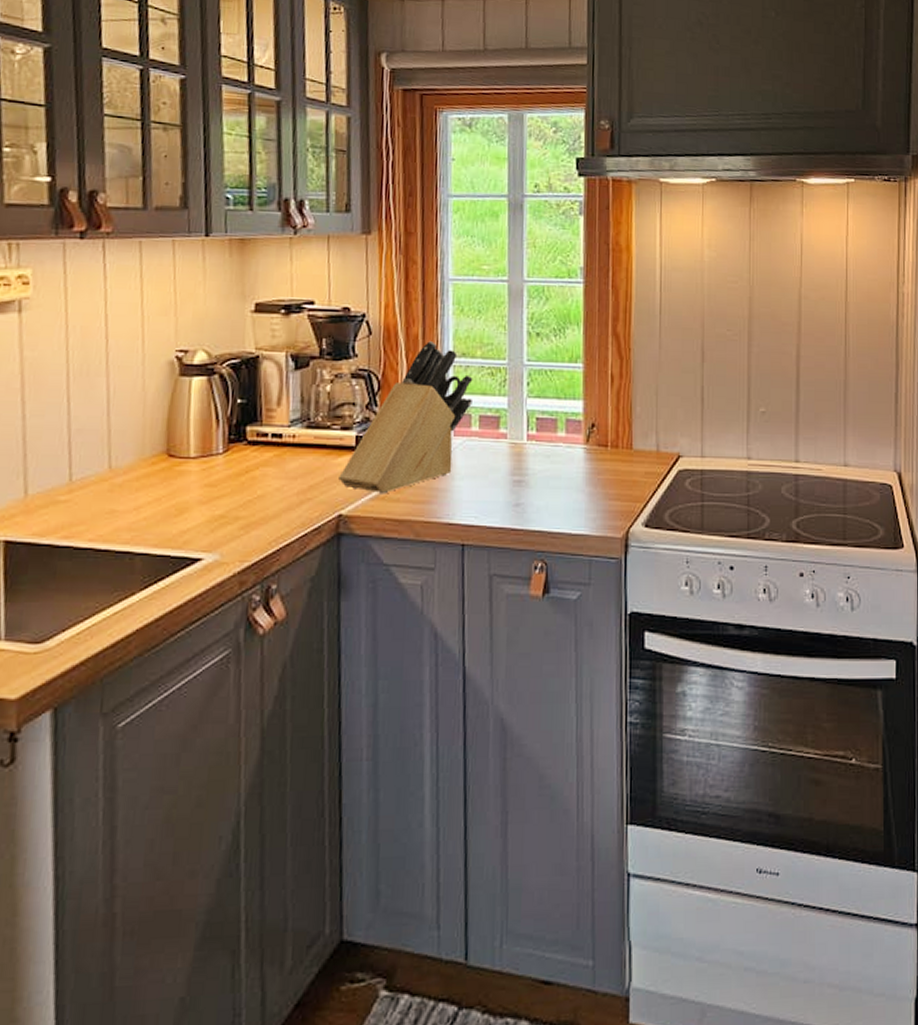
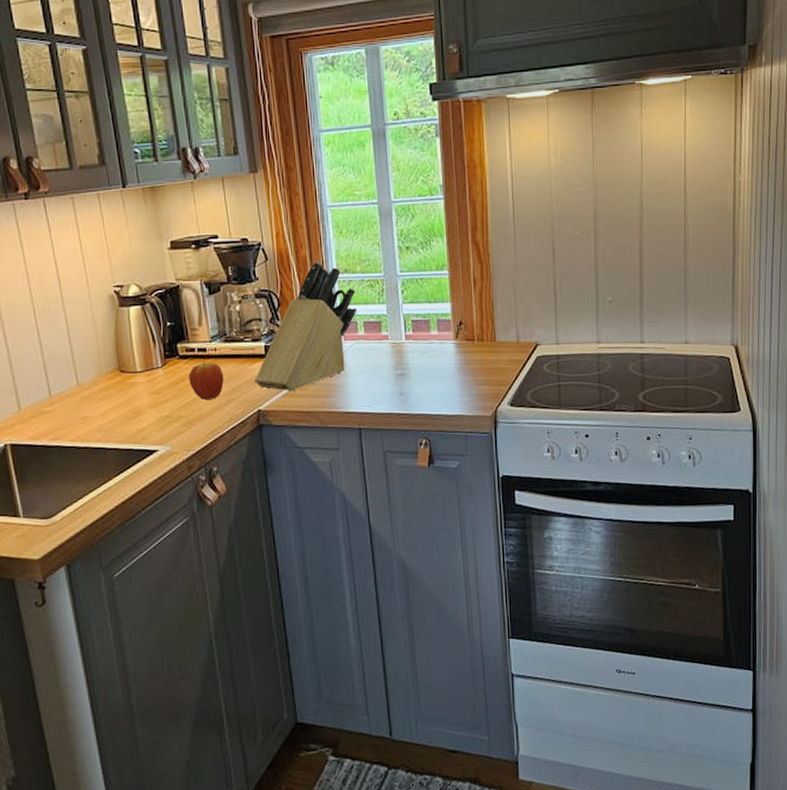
fruit: none [255,449,301,498] -> present [188,361,224,400]

